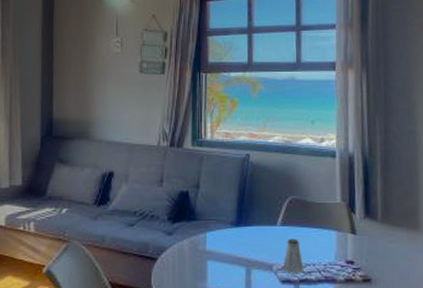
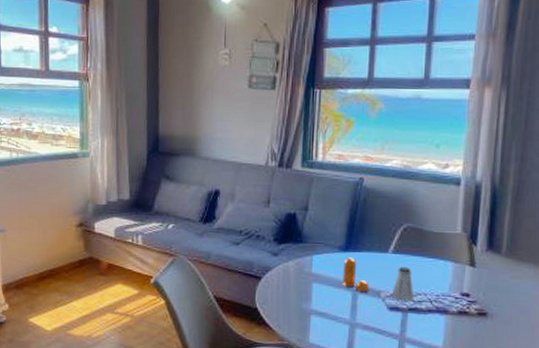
pepper shaker: none [236,232,262,266] -> present [343,257,370,291]

